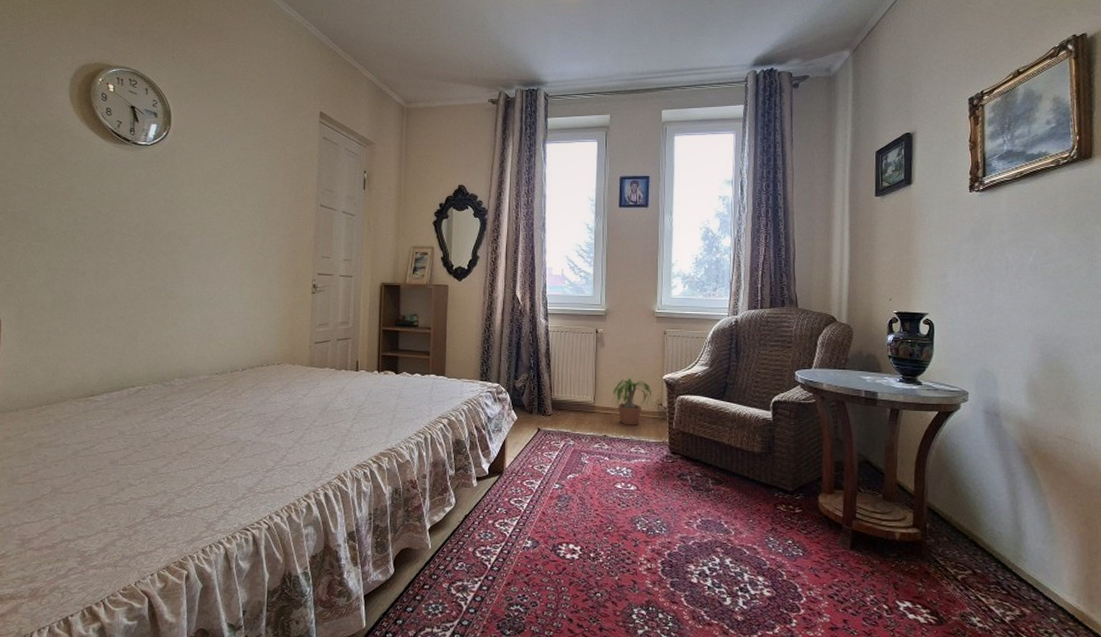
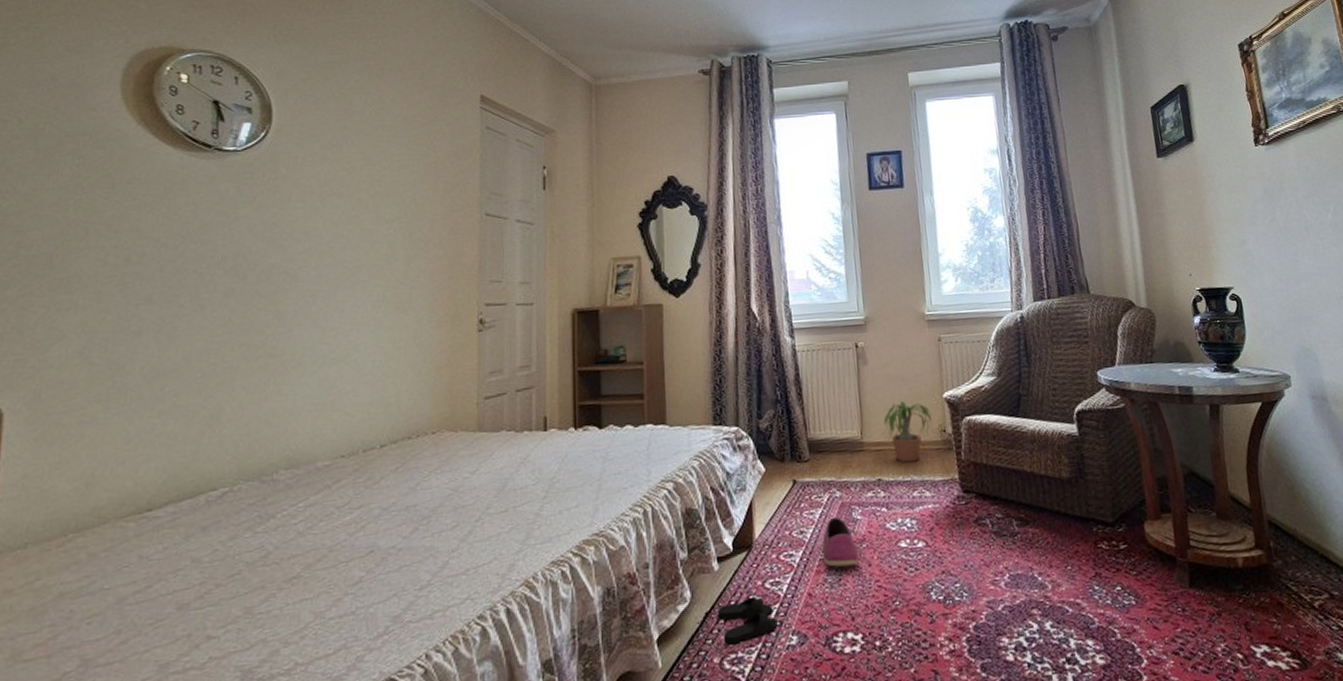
slipper: none [473,508,518,540] -> present [717,596,778,645]
slipper: none [555,459,584,497] -> present [822,516,860,568]

